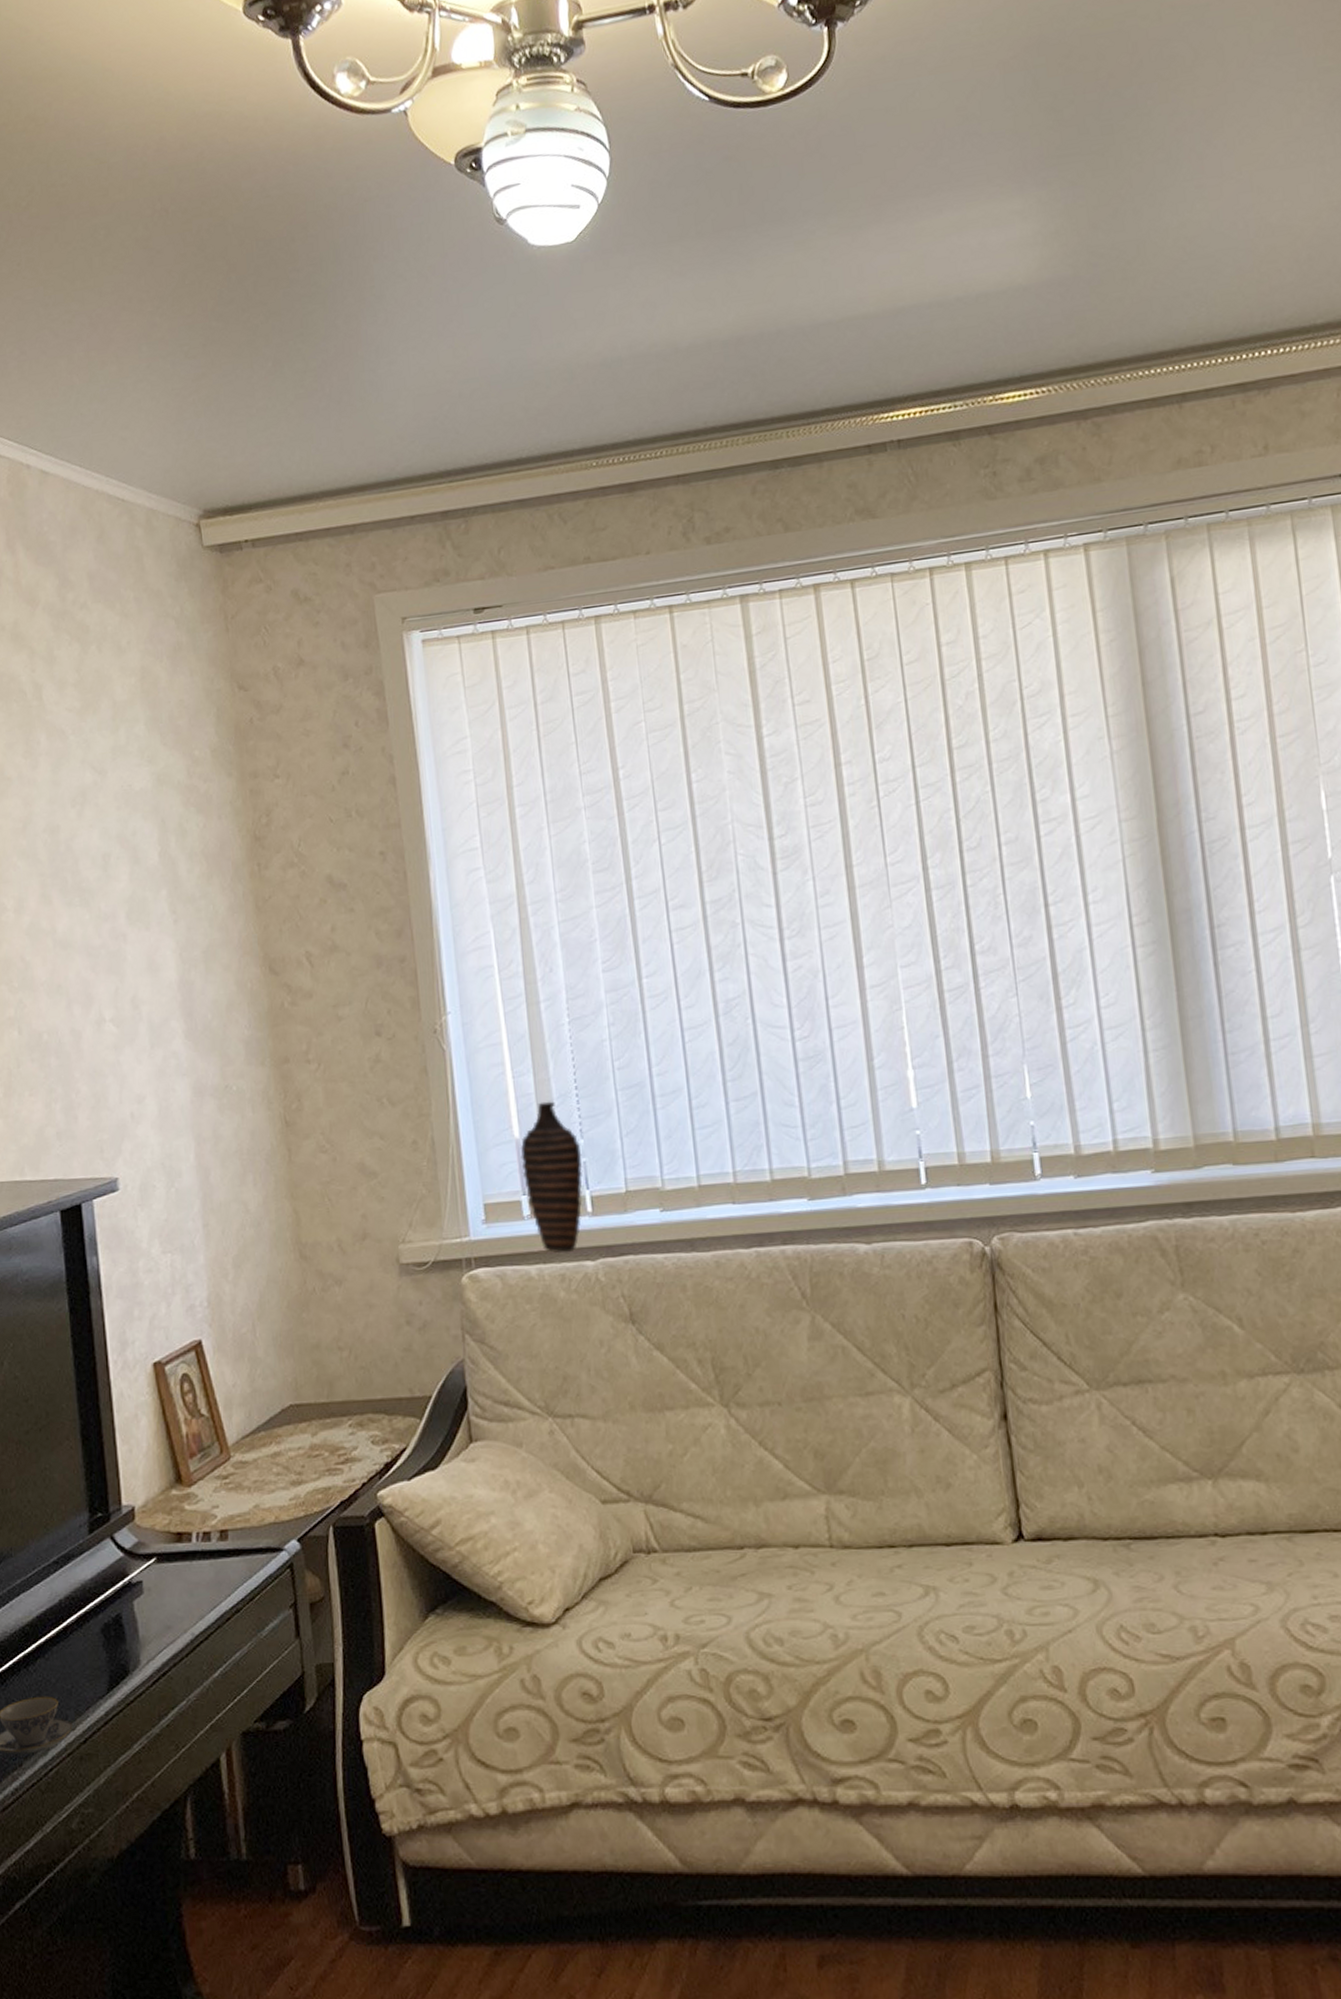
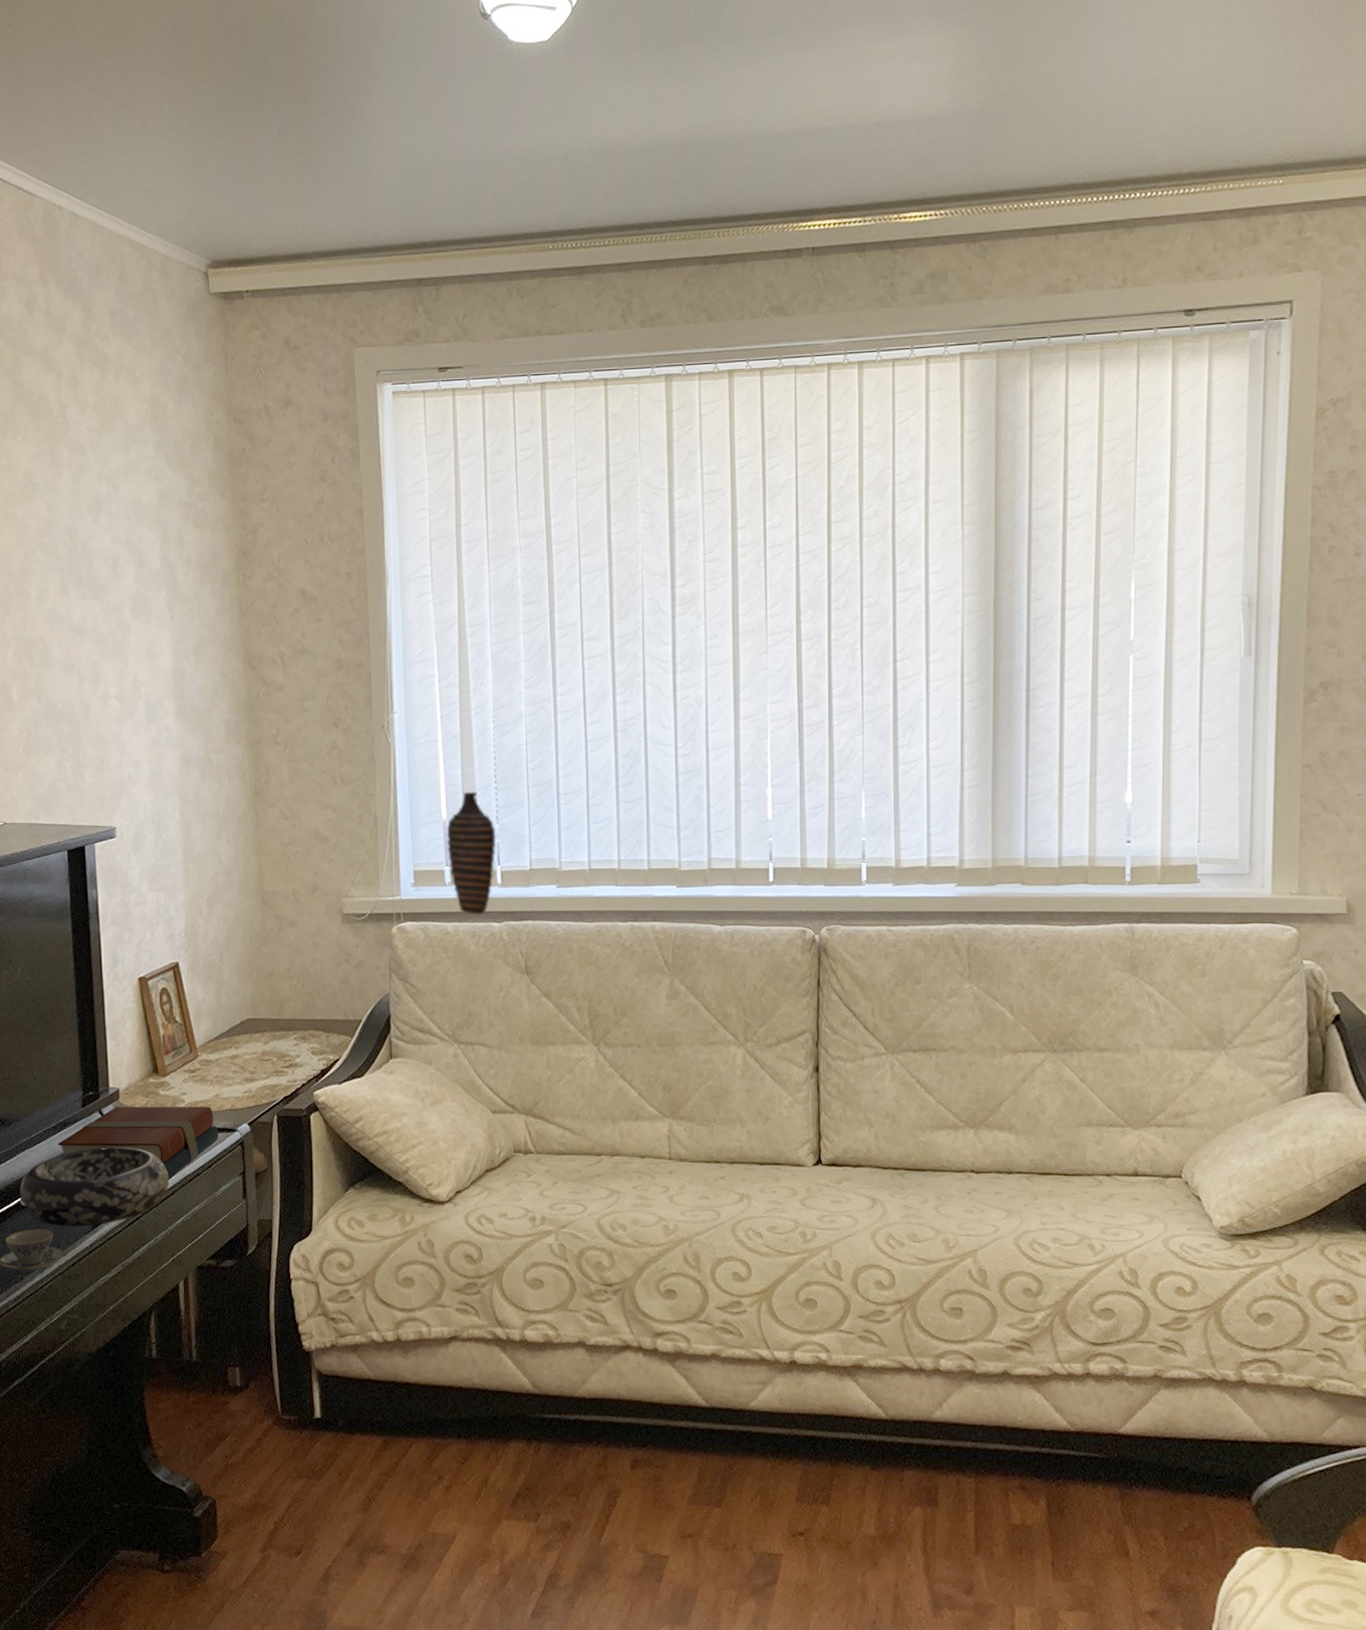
decorative bowl: none [14,1582,202,1691] -> present [19,1147,169,1227]
books: none [60,1521,262,1621] -> present [58,1106,219,1181]

